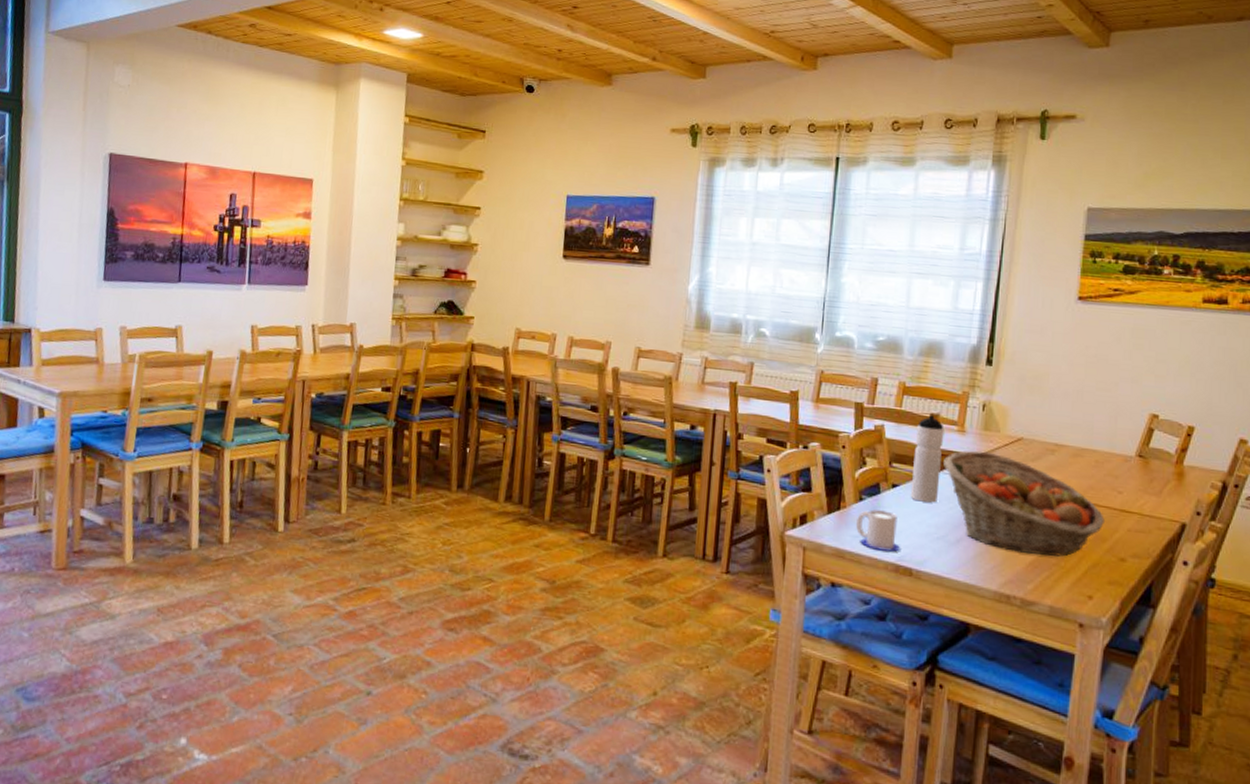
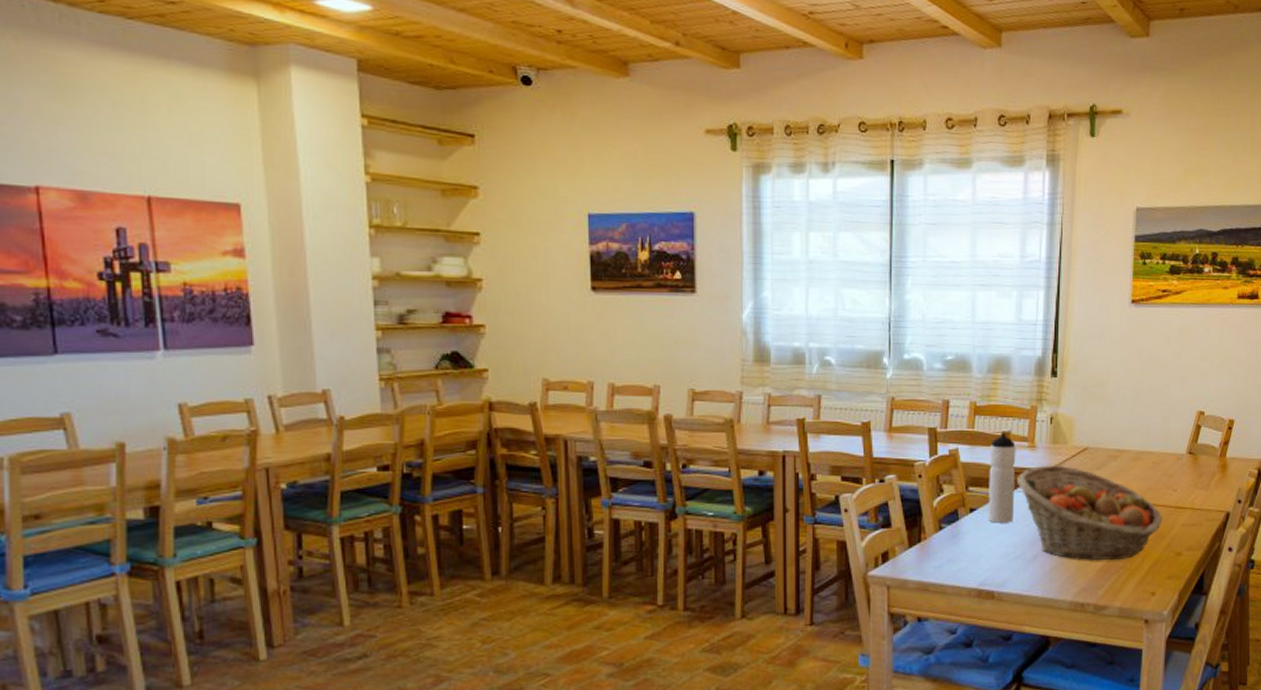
mug: present [855,509,901,552] -> none [937,535,982,579]

